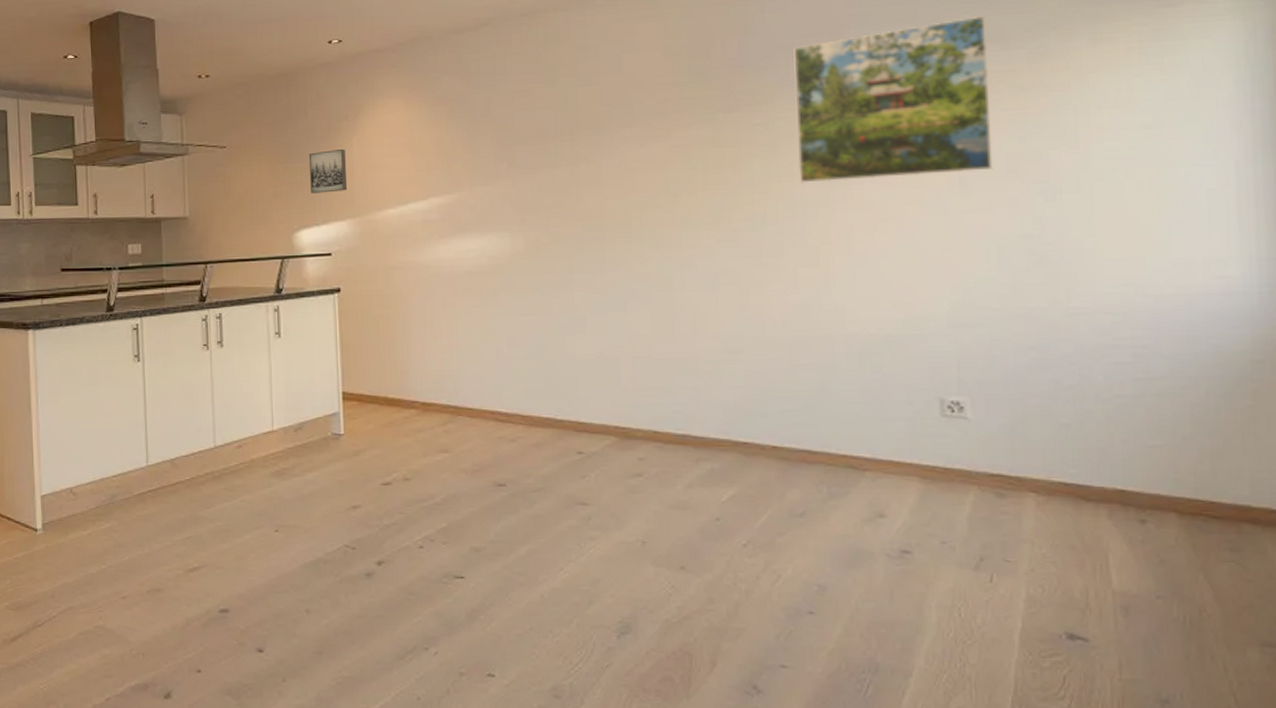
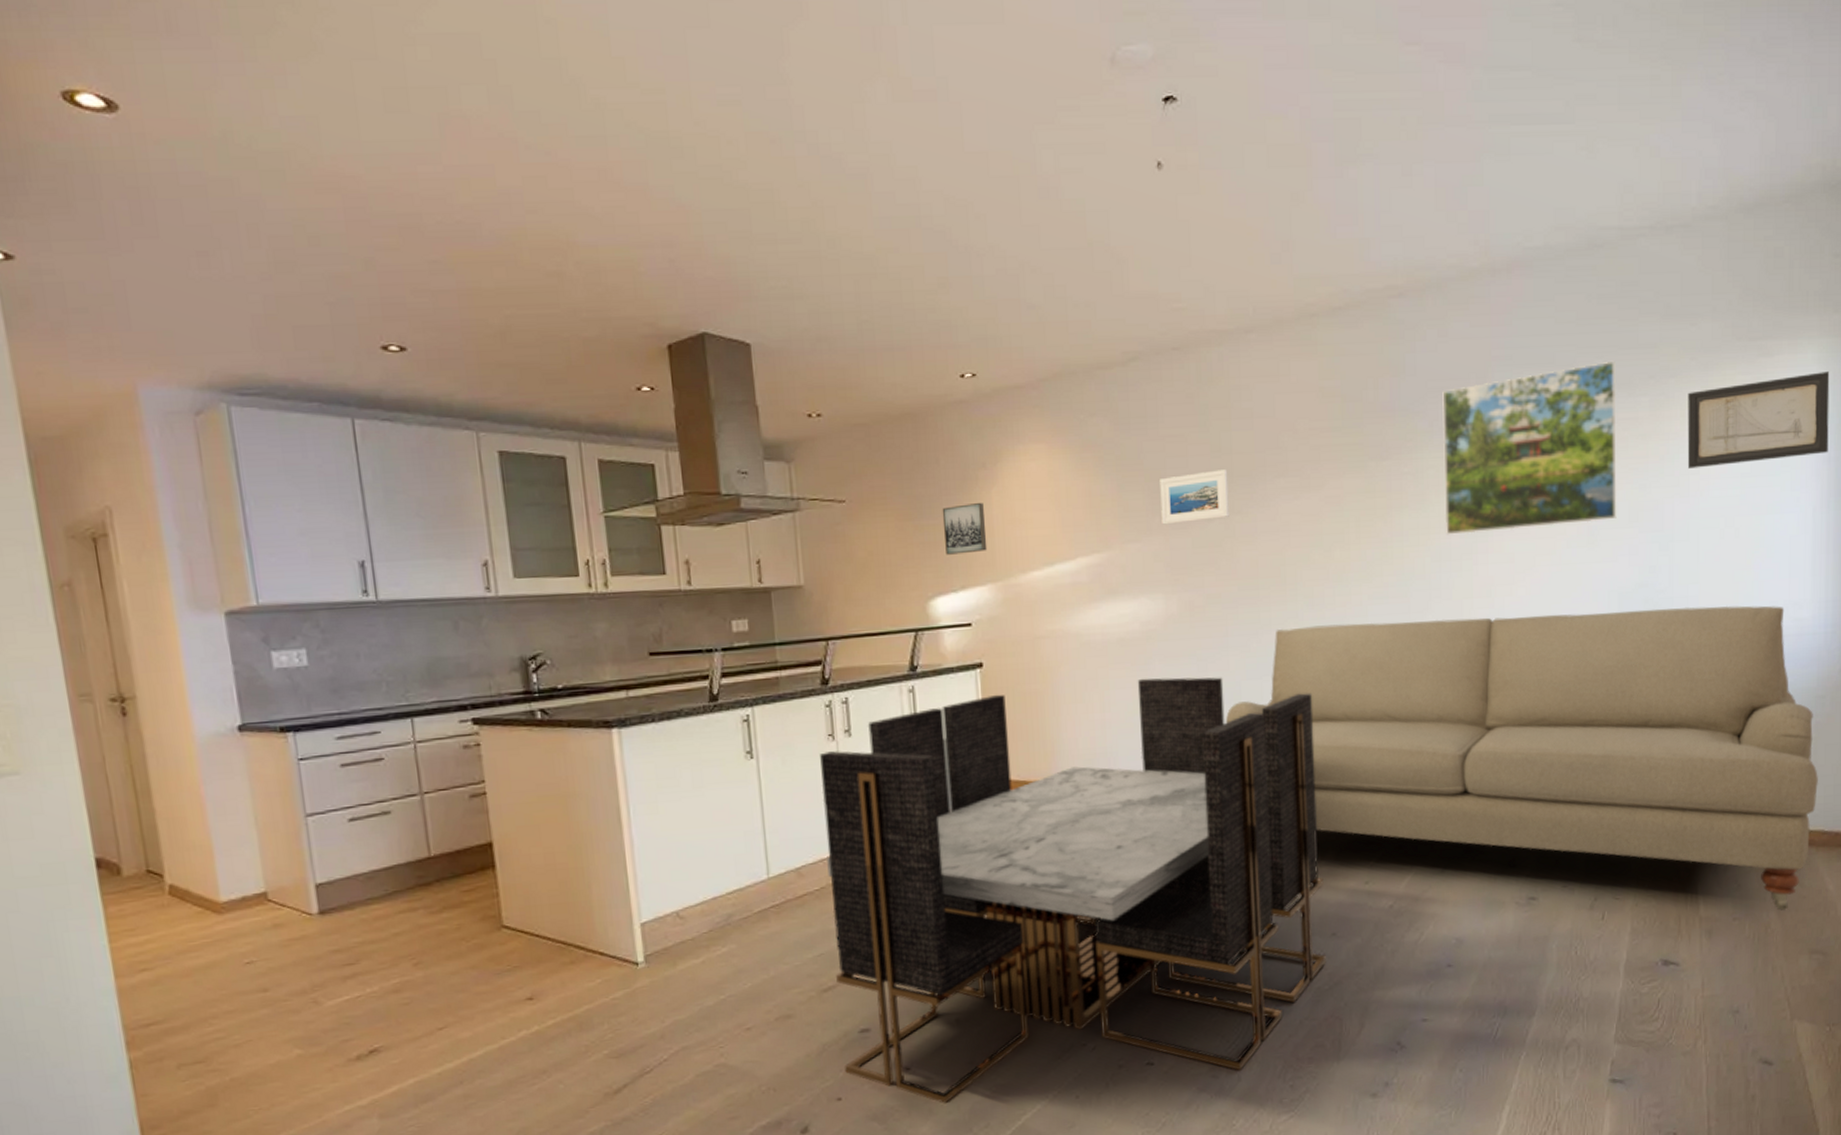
dining table: none [195,308,674,694] -> present [820,677,1326,1103]
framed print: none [508,121,575,170] -> present [1160,469,1229,525]
sofa: none [569,260,1260,593] -> present [1225,605,1818,911]
wall art: none [1072,21,1251,120] -> present [1687,371,1830,469]

